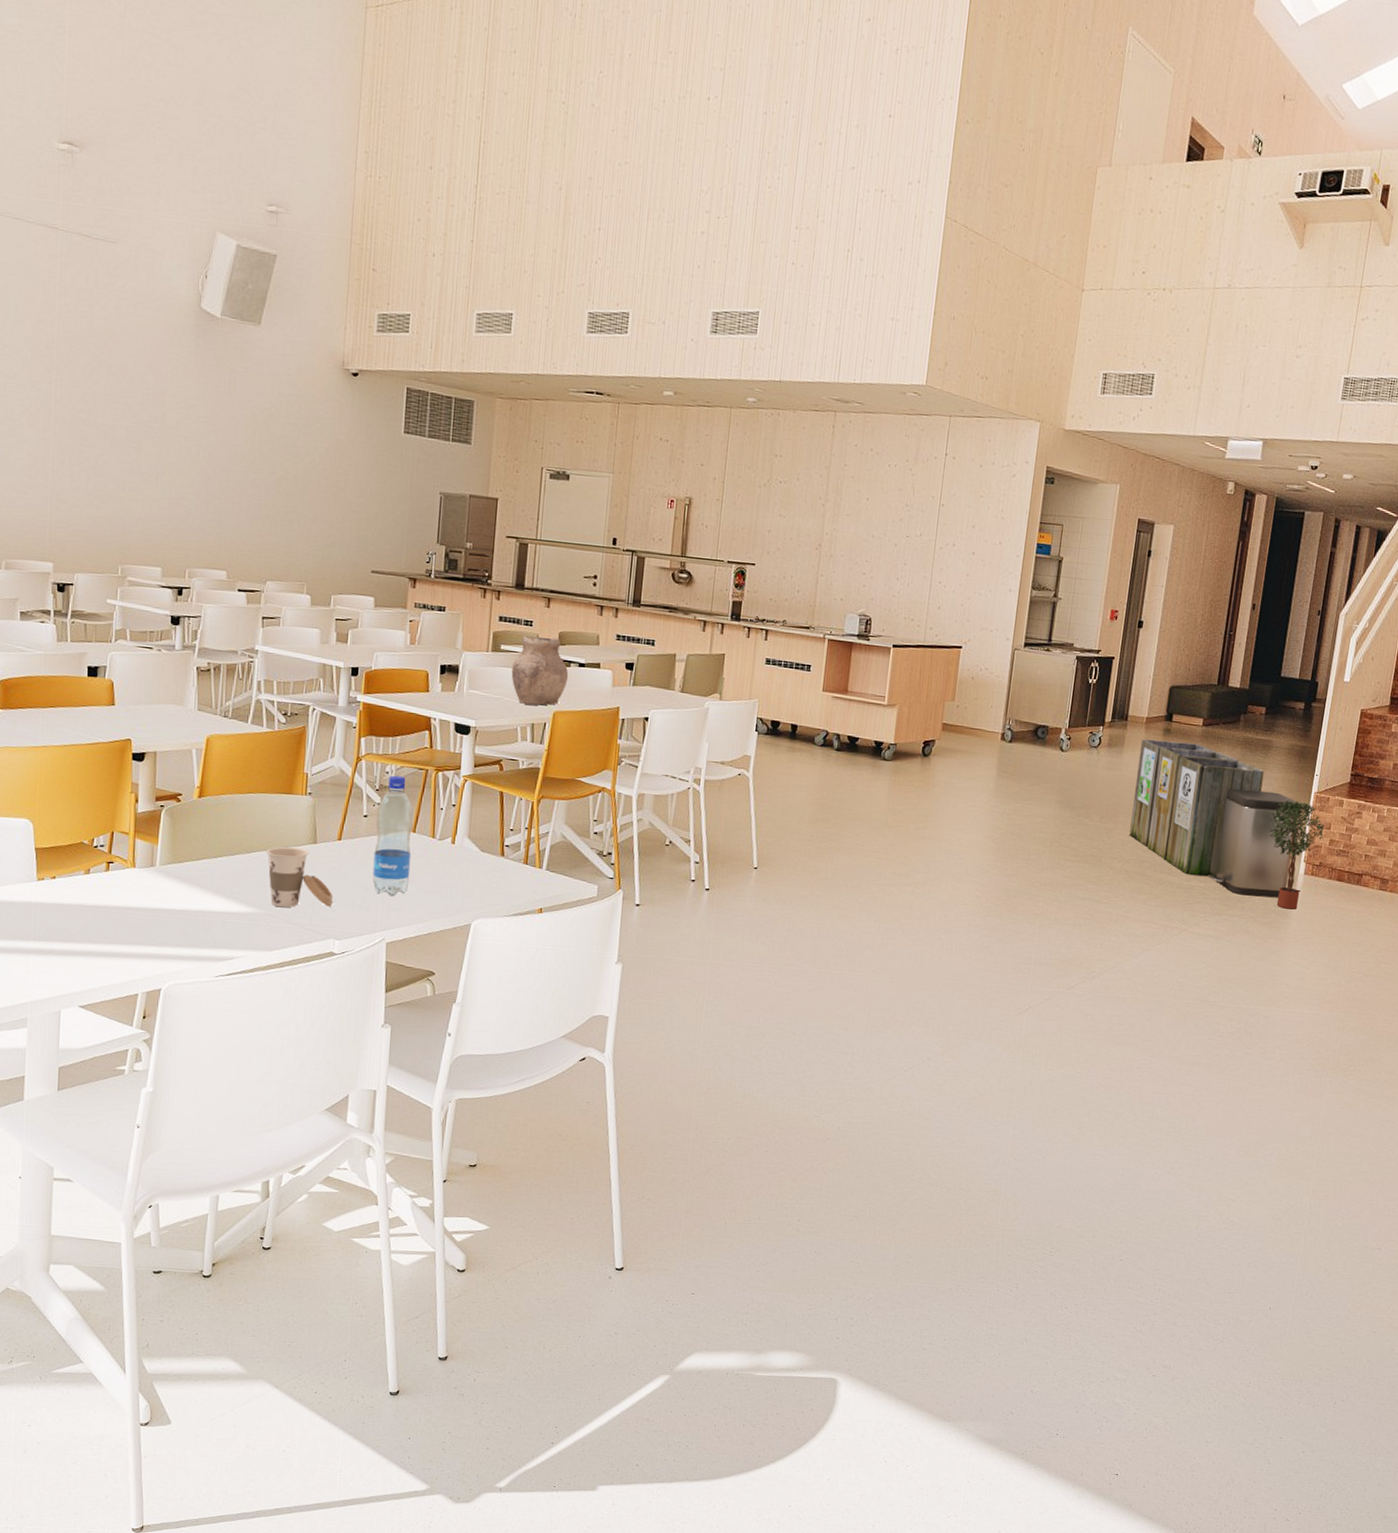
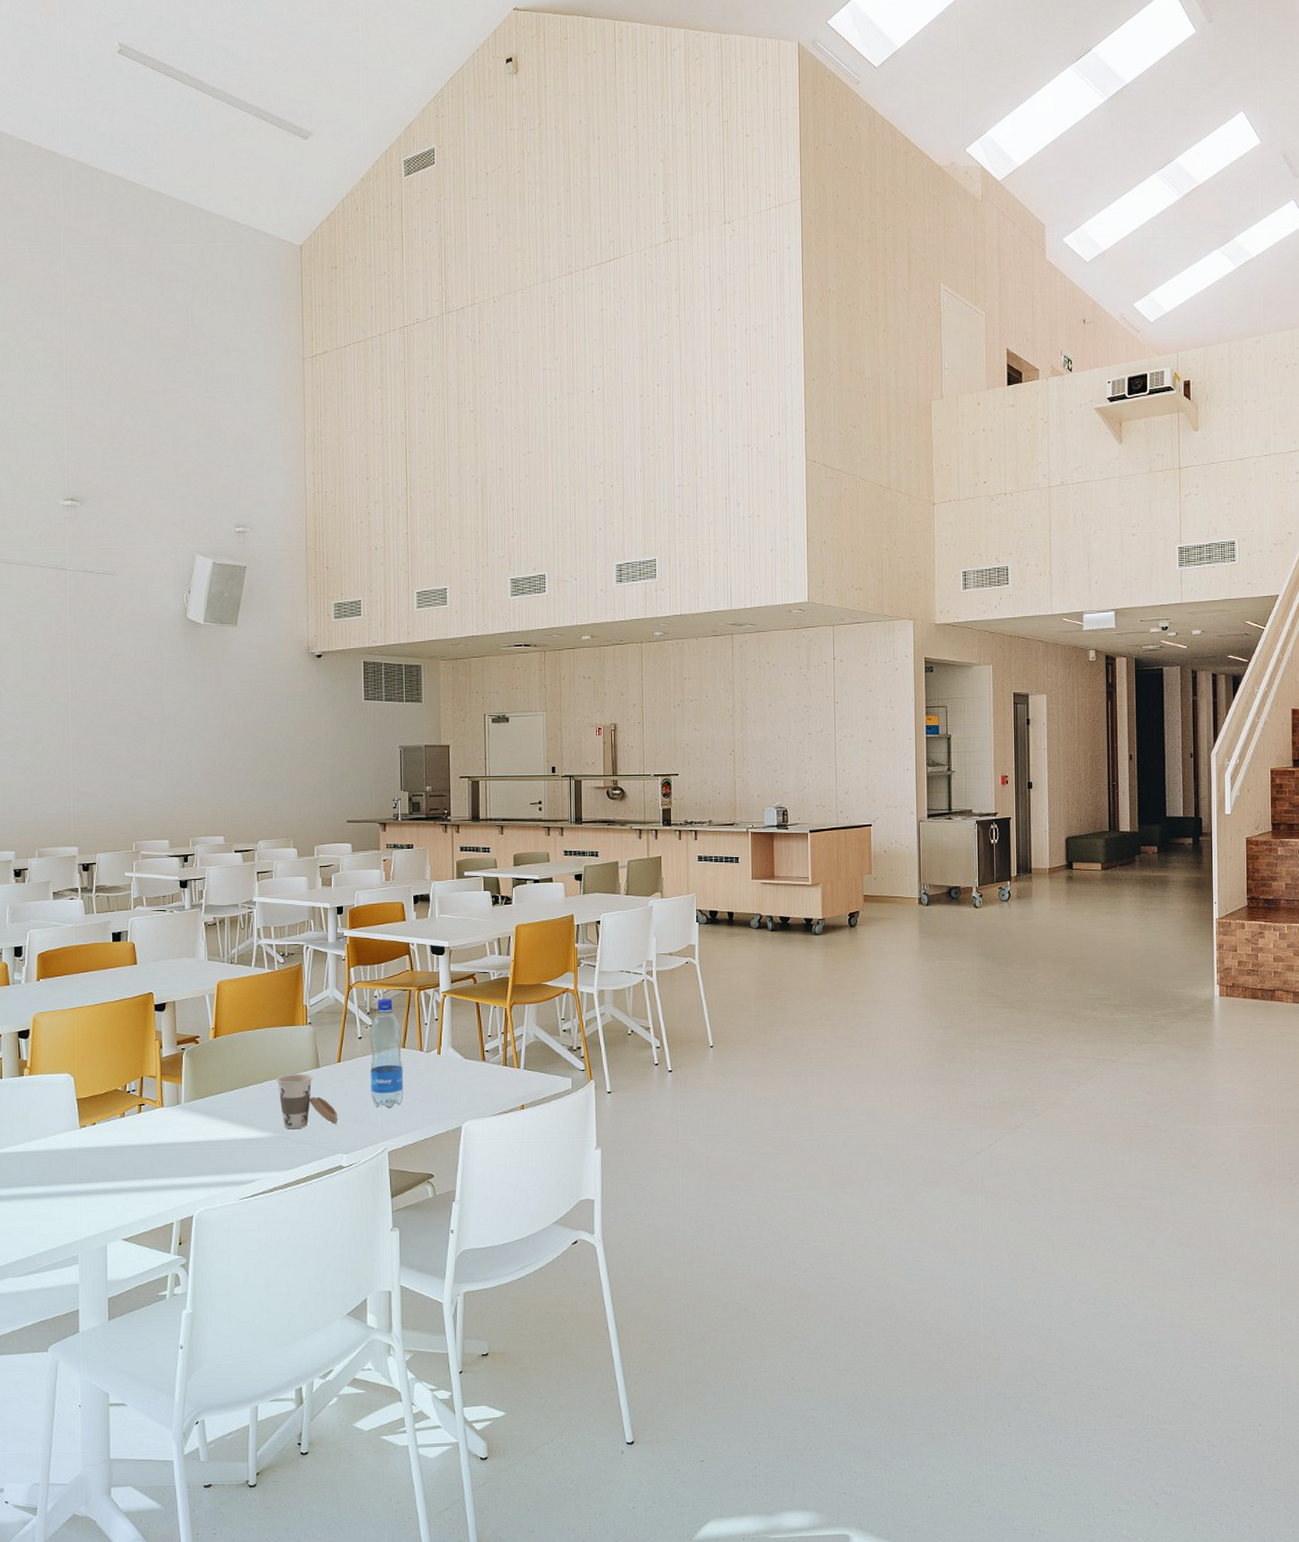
jug: present [511,635,569,706] -> none [475,860,526,922]
recycling bin: present [1129,739,1264,877] -> none [1047,887,1166,1009]
pedal bin: present [1208,788,1297,898] -> none [1129,923,1205,1022]
potted tree: present [1269,800,1324,910] -> none [1179,928,1232,1031]

